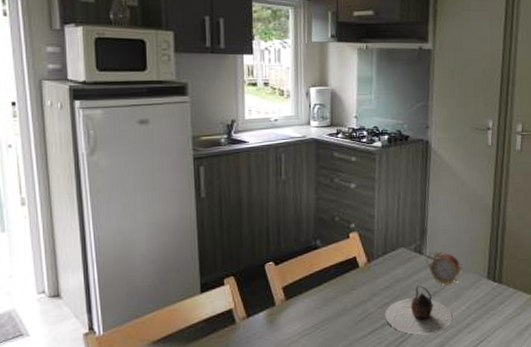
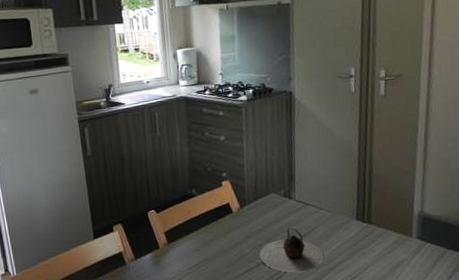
alarm clock: present [426,251,463,285] -> none [296,195,331,227]

